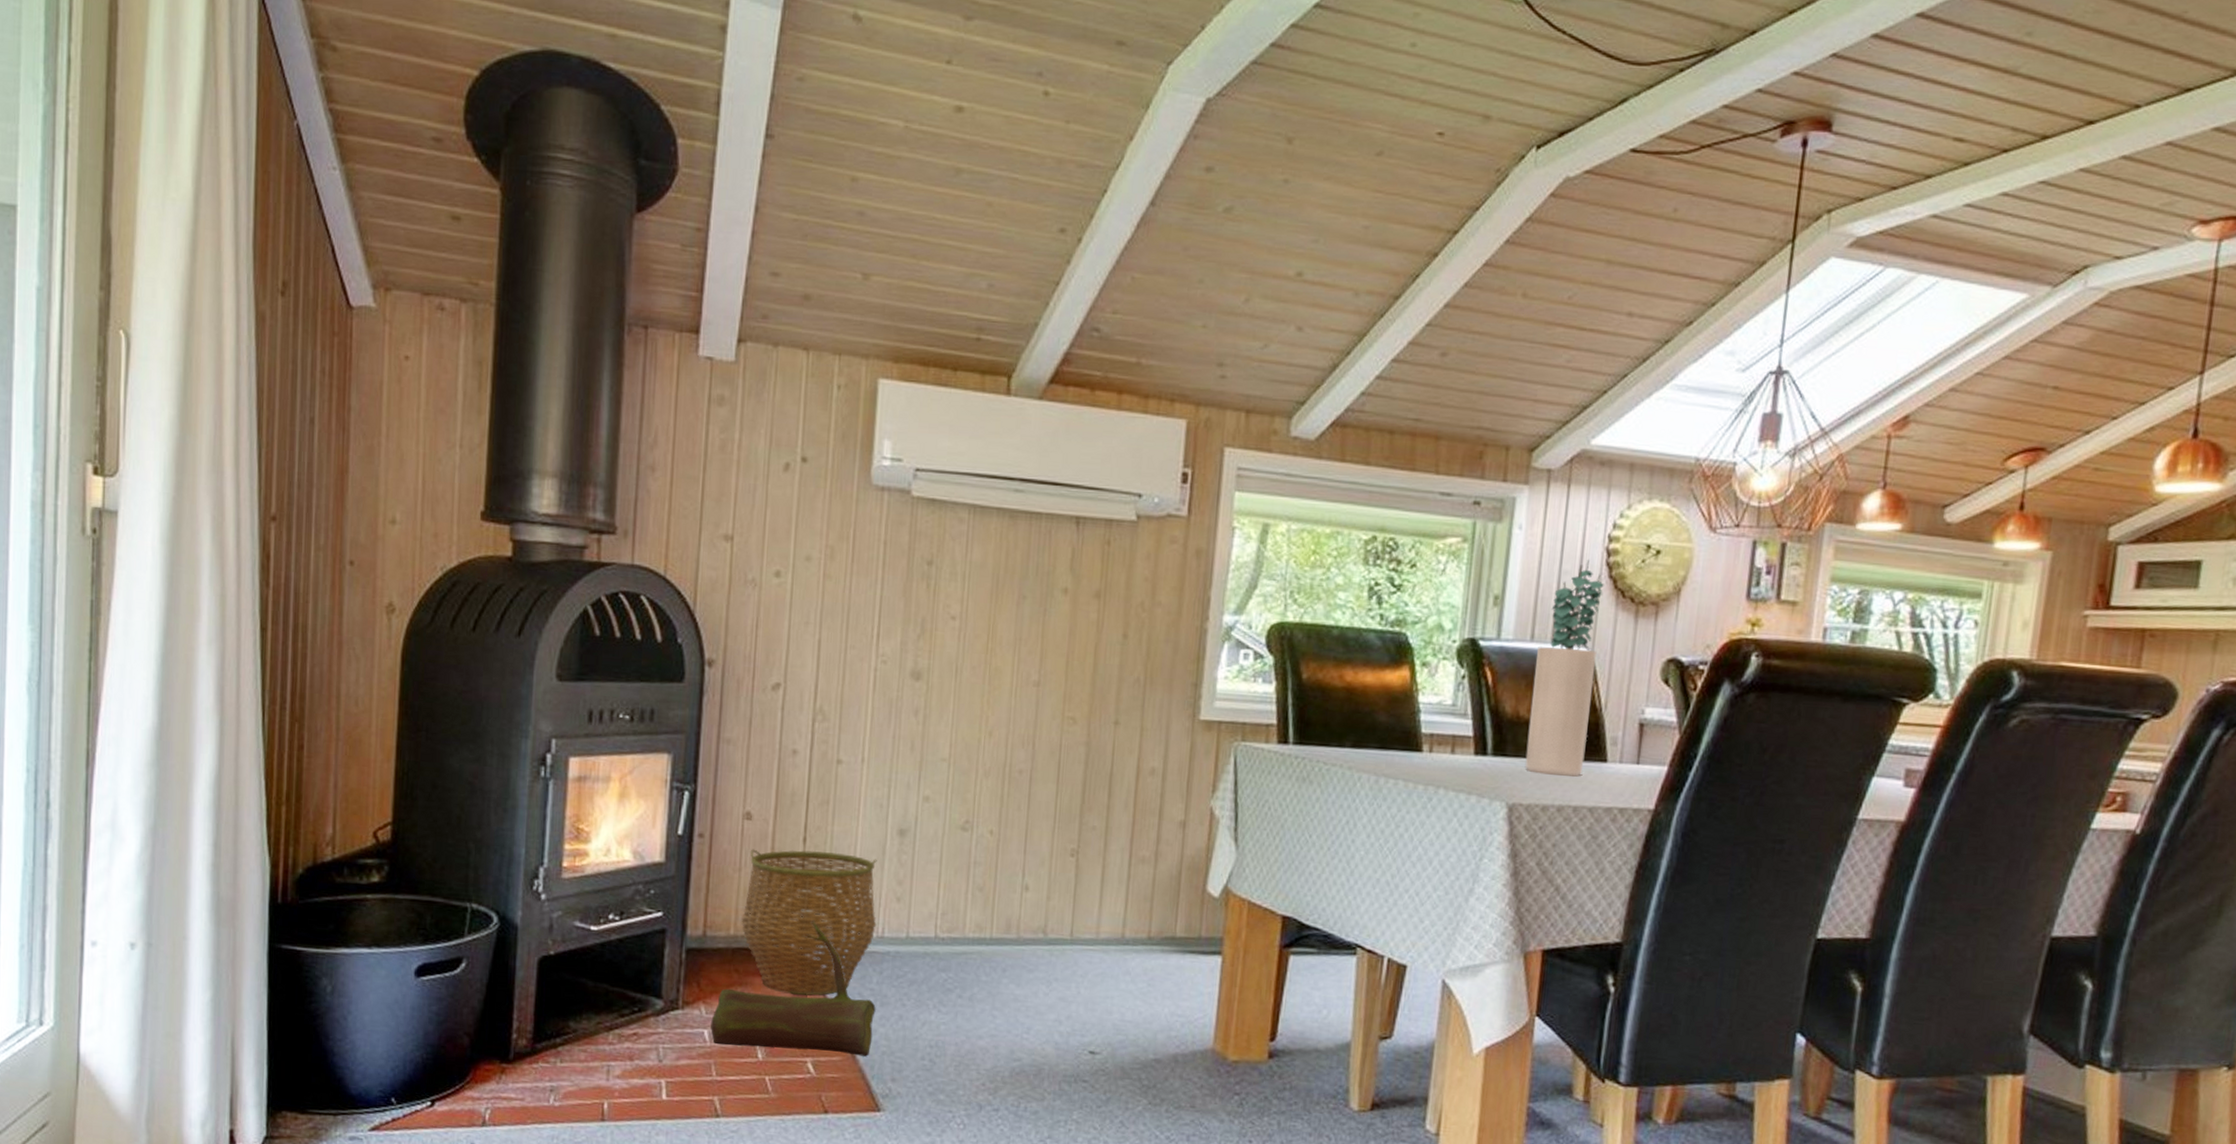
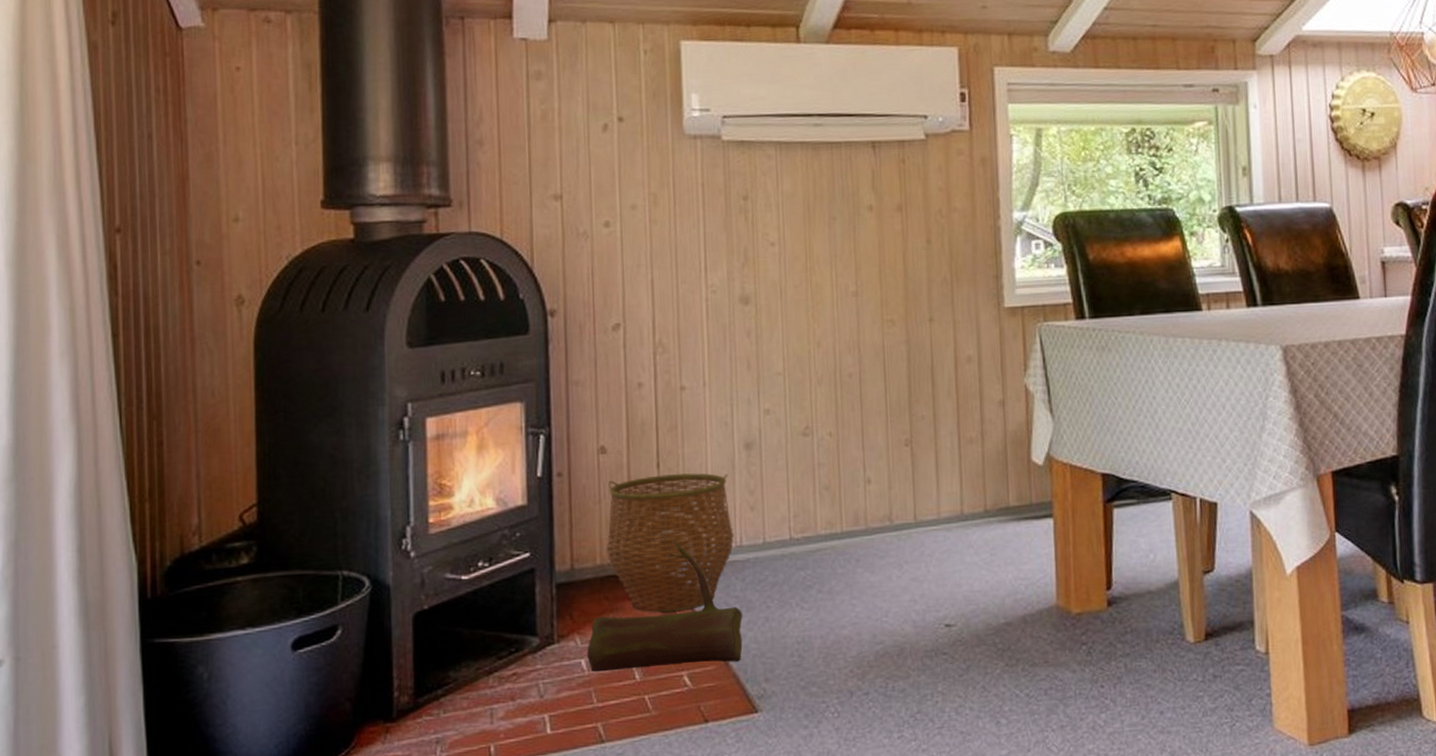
vase: present [1524,560,1604,777] -> none [1285,128,1341,317]

